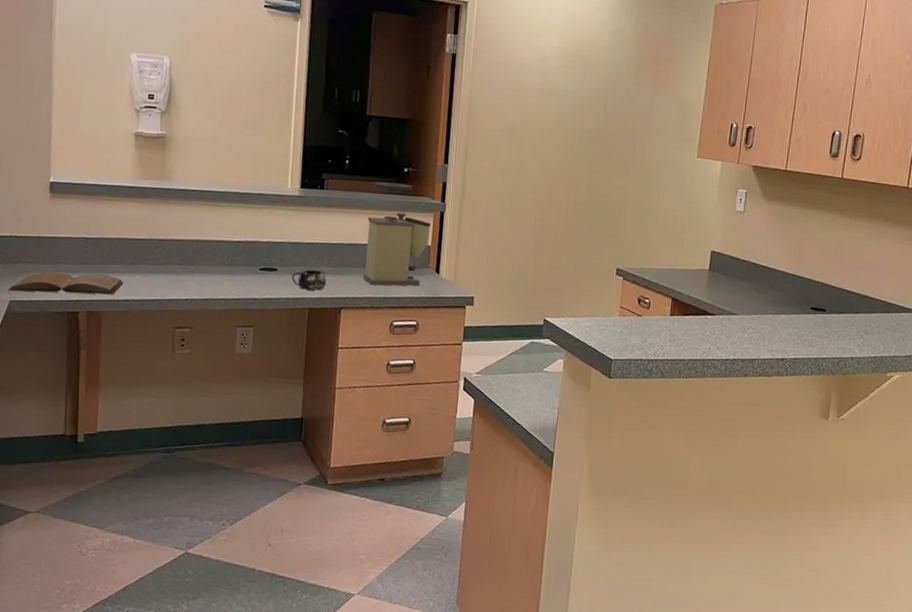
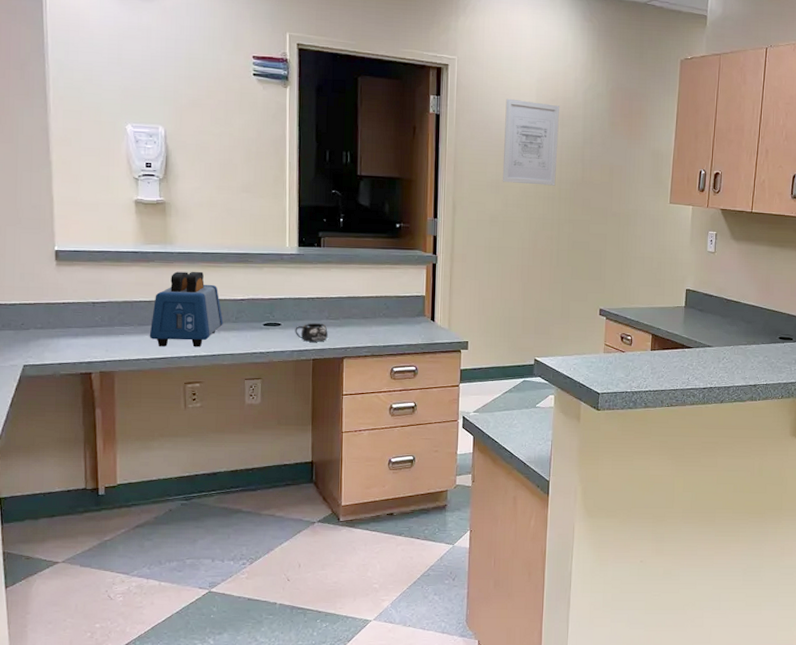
book: present [7,271,124,295] -> none [20,334,133,356]
toaster: none [140,209,218,290] -> present [149,271,223,347]
coffee grinder: present [362,182,431,286] -> none [362,238,425,335]
wall art: none [518,39,583,134] -> present [502,98,559,186]

